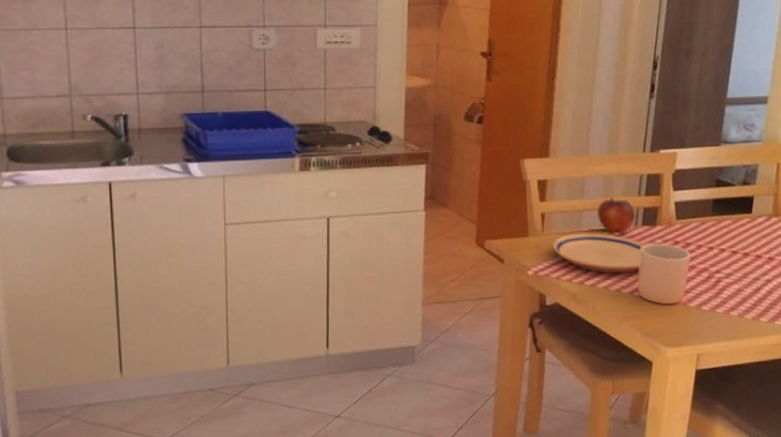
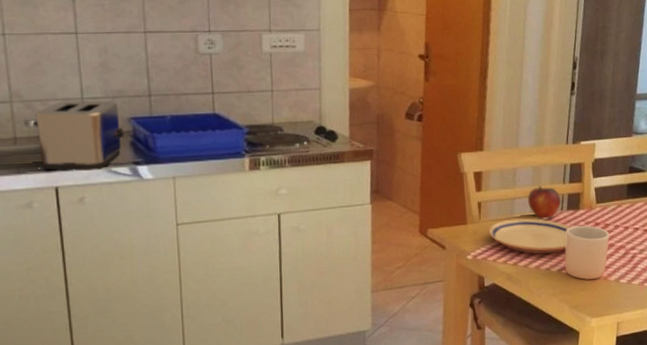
toaster: none [93,95,176,166] -> present [36,100,124,171]

